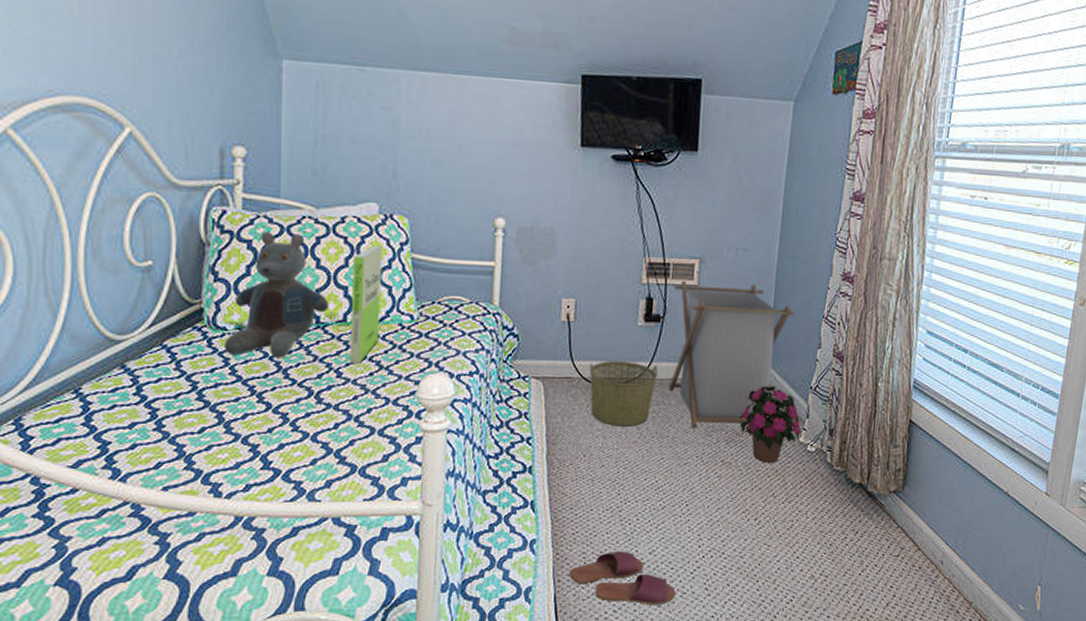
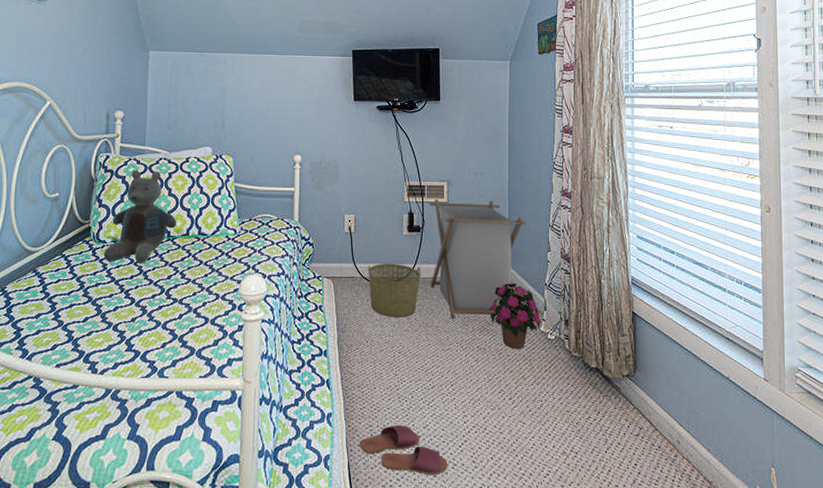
book: present [349,246,382,365] -> none [190,178,214,268]

